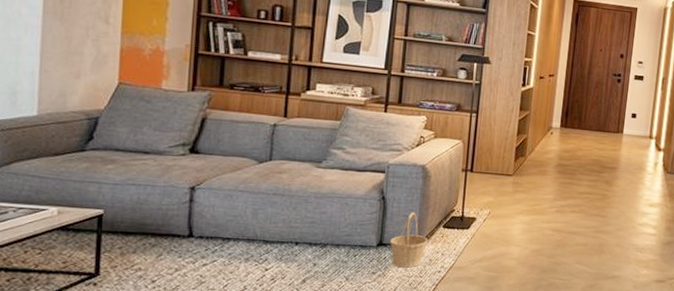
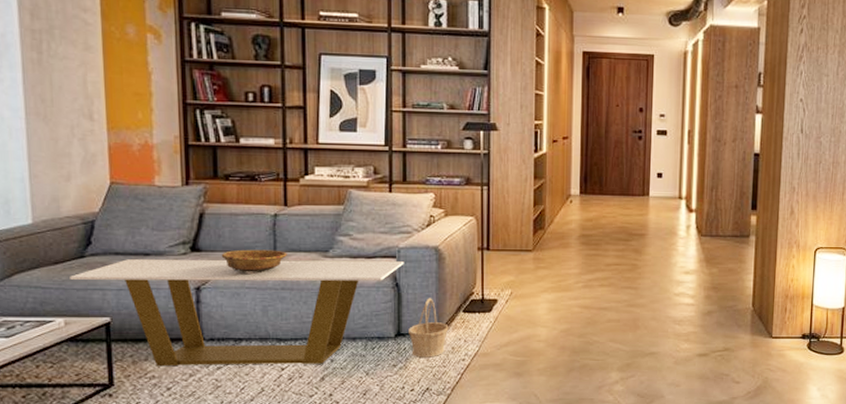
coffee table: none [68,156,392,267] -> present [70,259,404,367]
decorative bowl: none [218,154,282,178] -> present [221,249,287,272]

